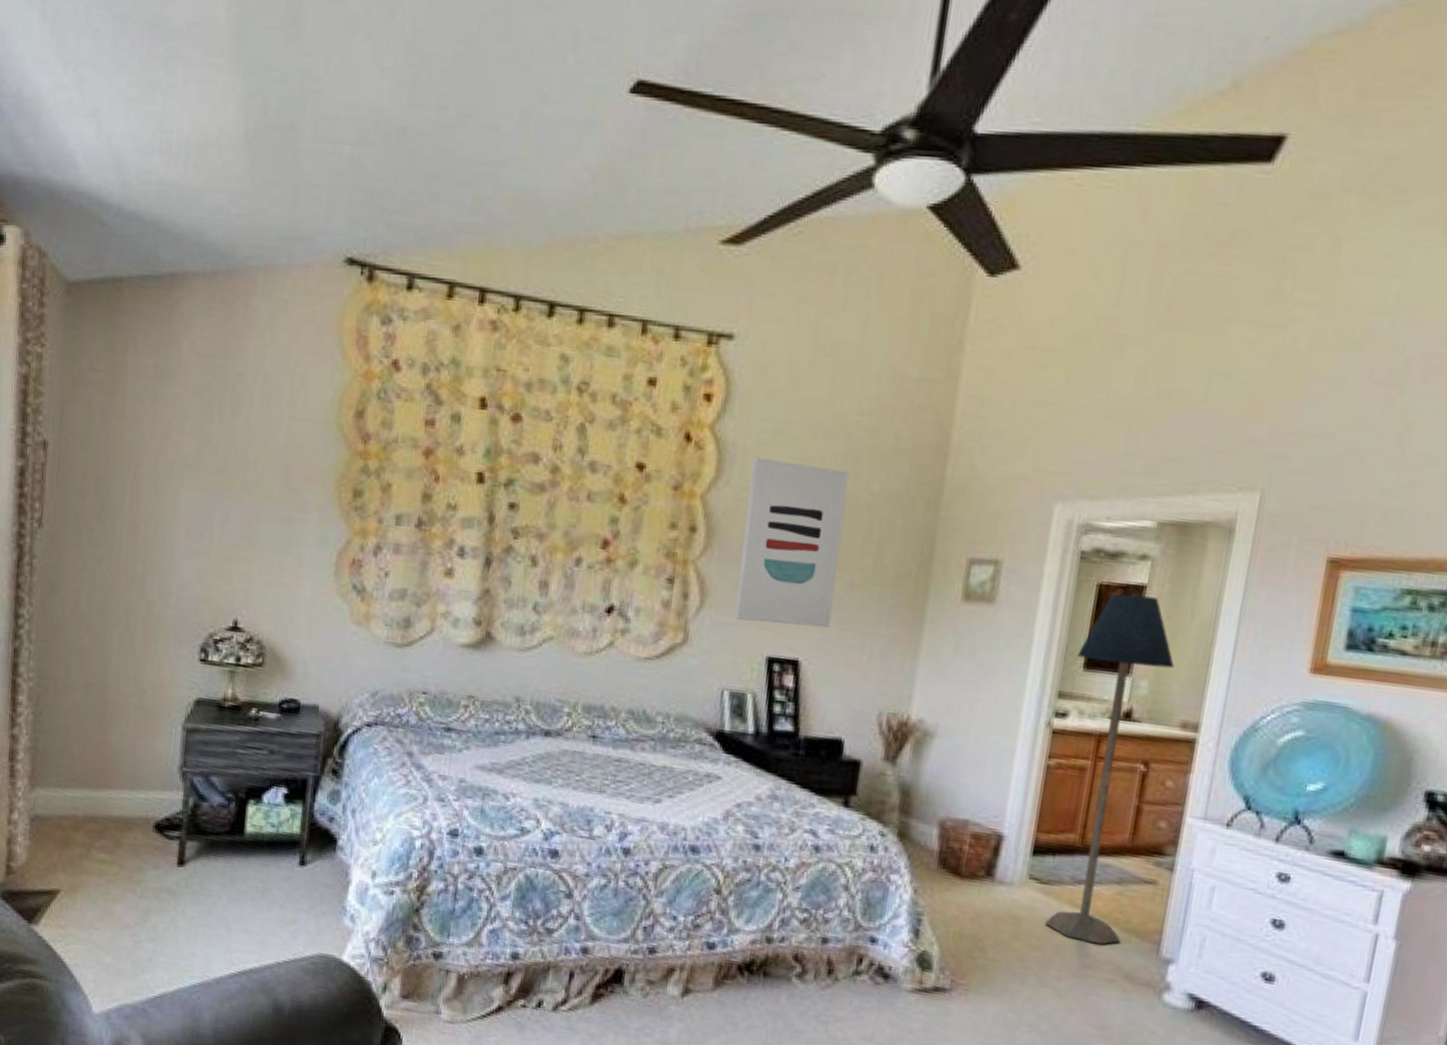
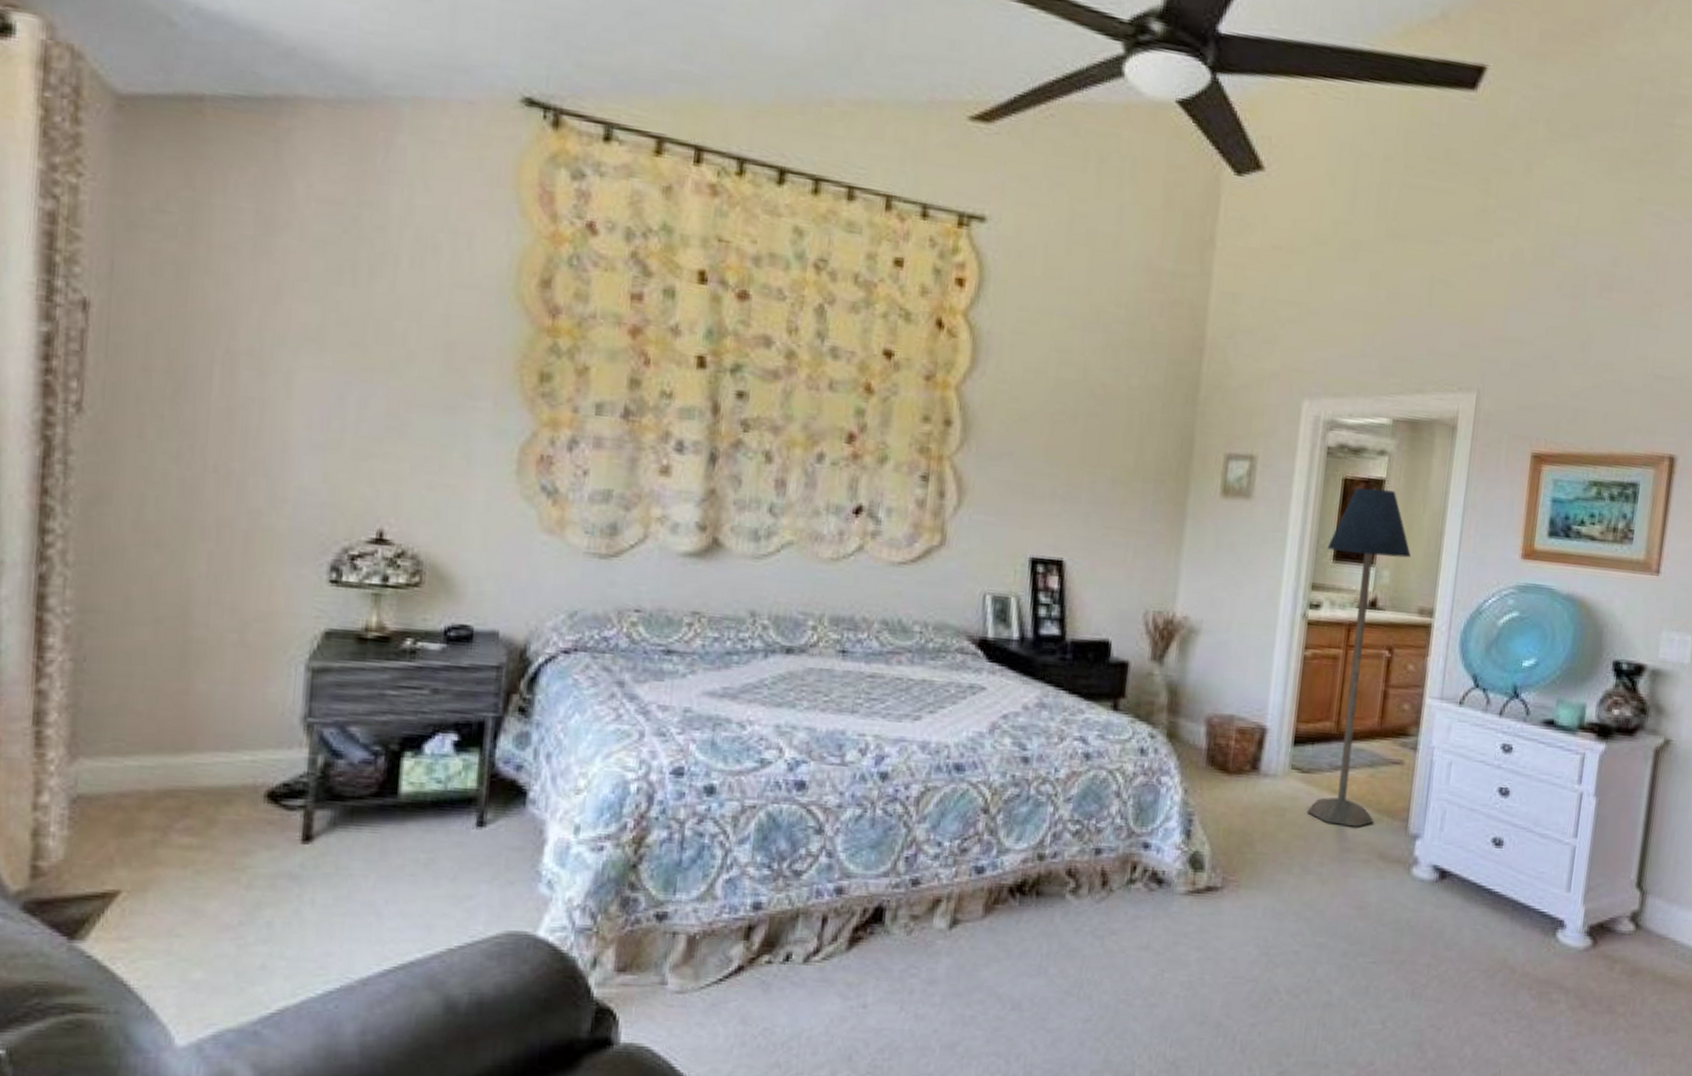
wall art: present [734,457,850,628] -> none [994,347,1109,526]

